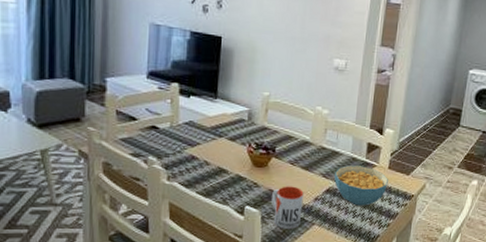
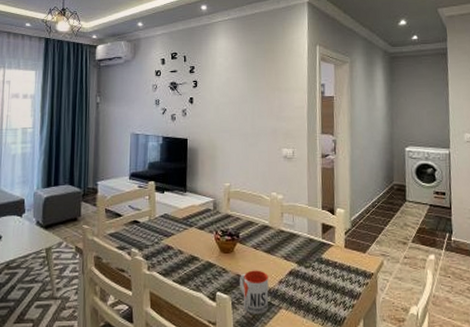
cereal bowl: present [334,165,388,206] -> none [295,246,346,287]

